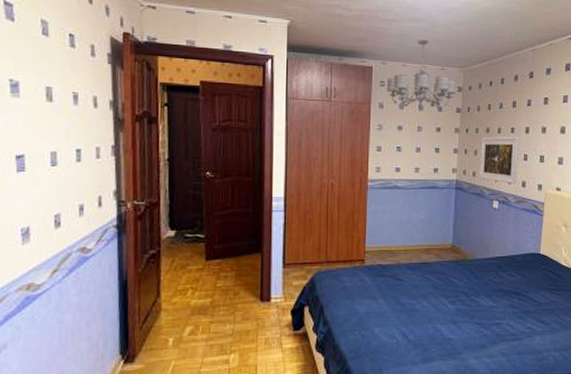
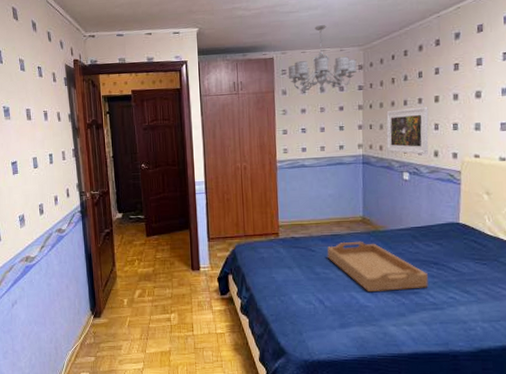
serving tray: none [414,270,509,324] -> present [327,241,428,293]

